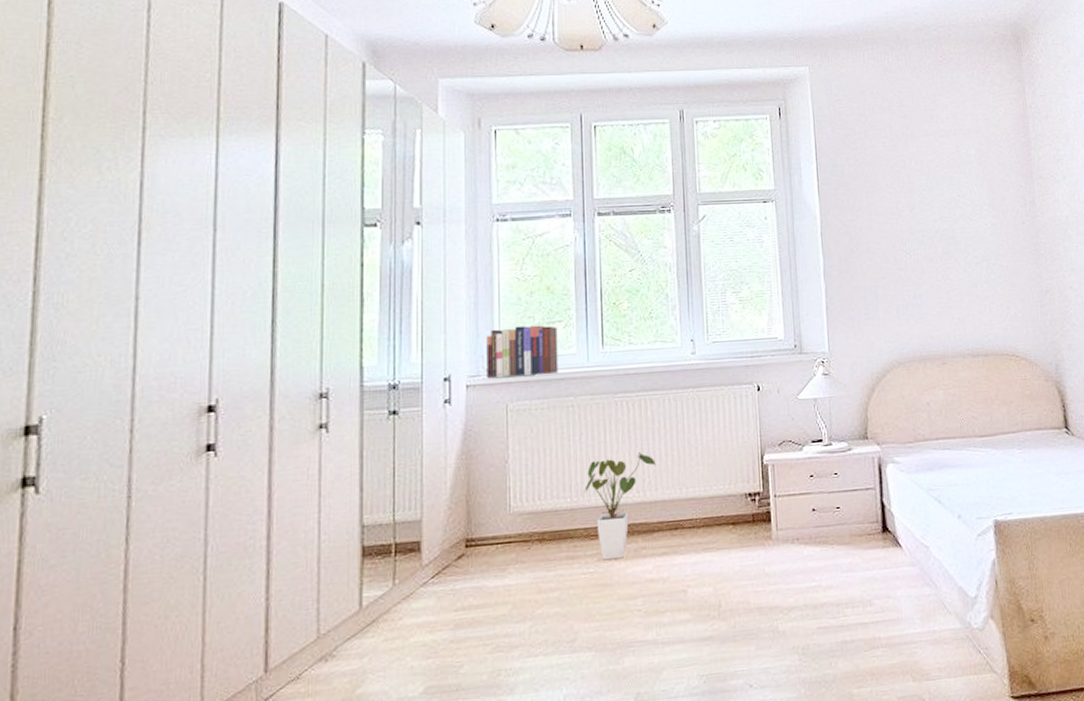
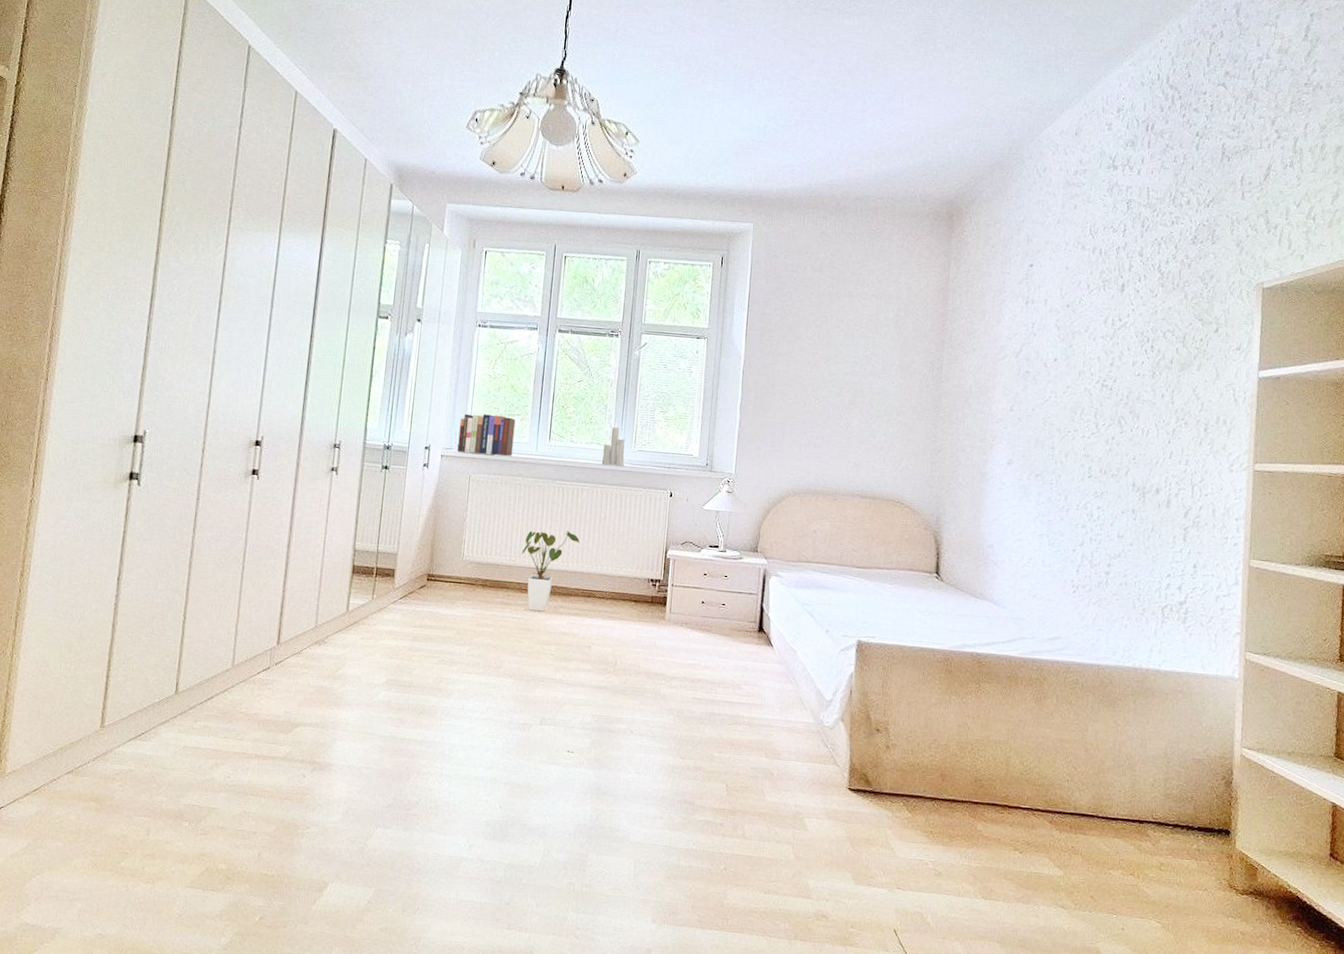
candle: none [670,313,698,366] -> present [601,423,625,467]

